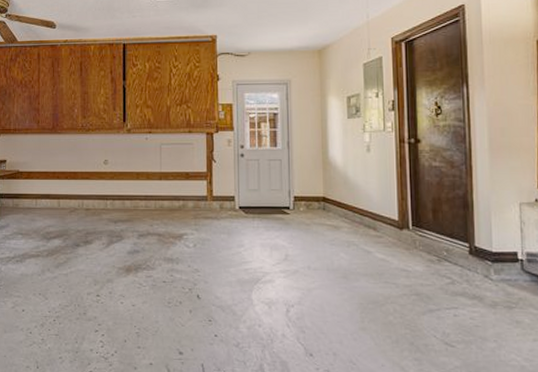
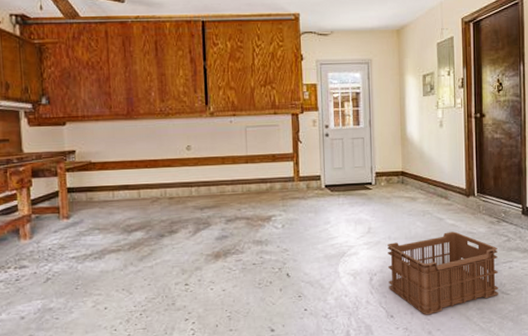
plastic crate: none [307,267,441,359] -> present [387,231,498,315]

